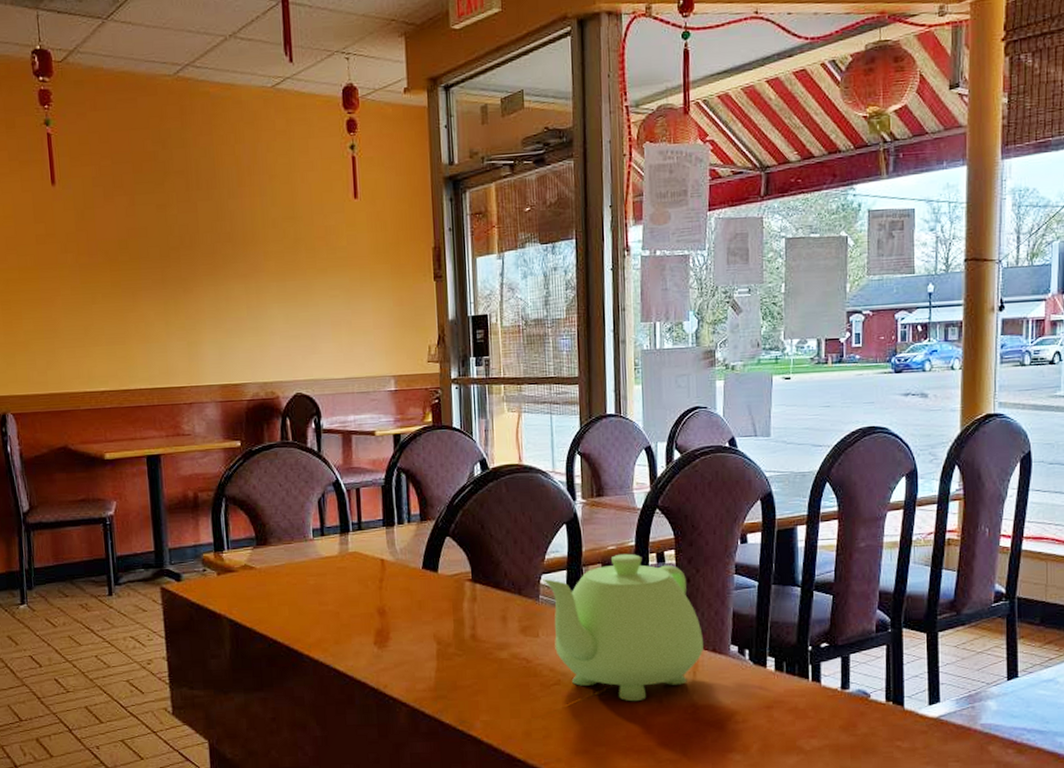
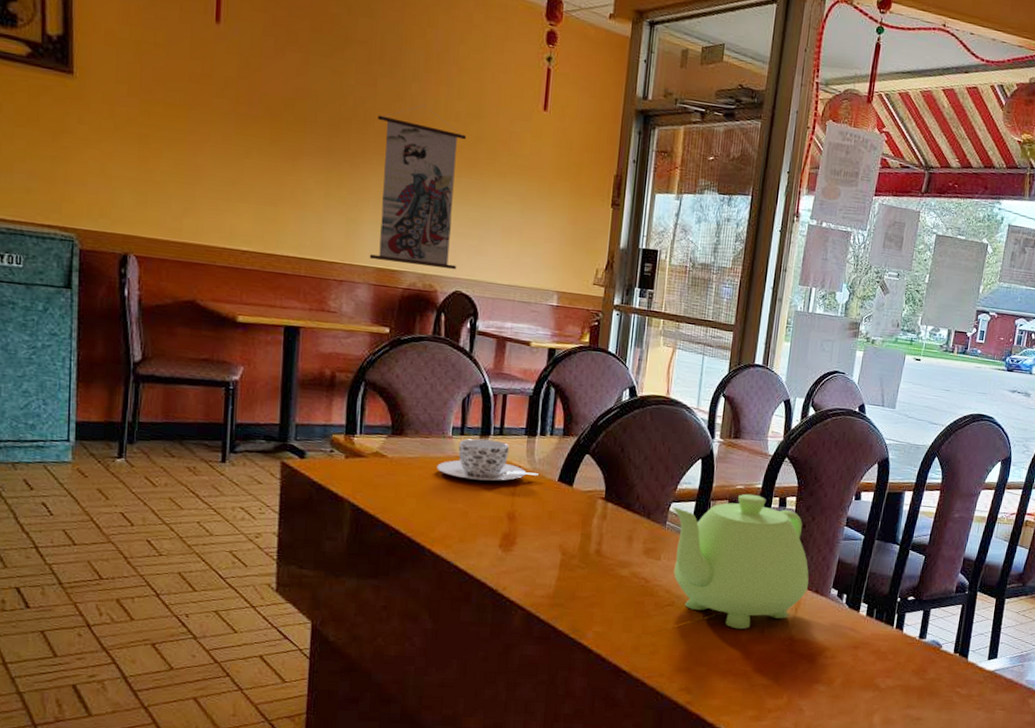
wall scroll: none [202,219,294,377] -> present [369,104,466,270]
teacup: none [303,536,402,580] -> present [437,438,538,481]

